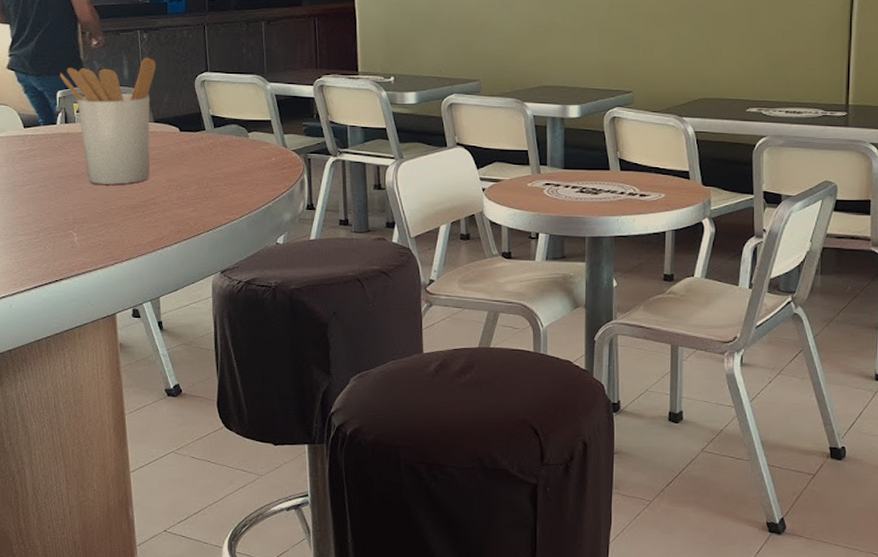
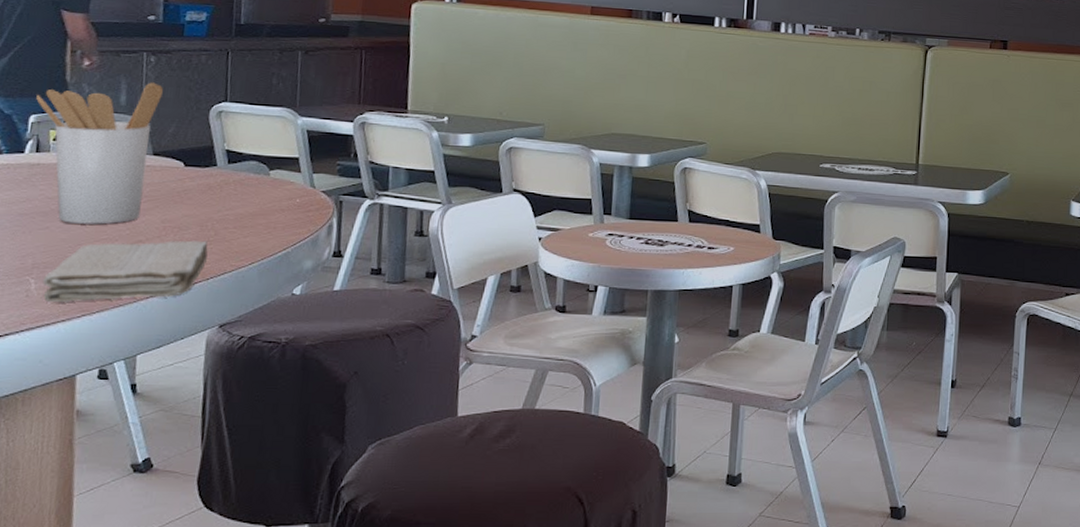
washcloth: none [83,197,206,252] -> present [43,240,208,302]

